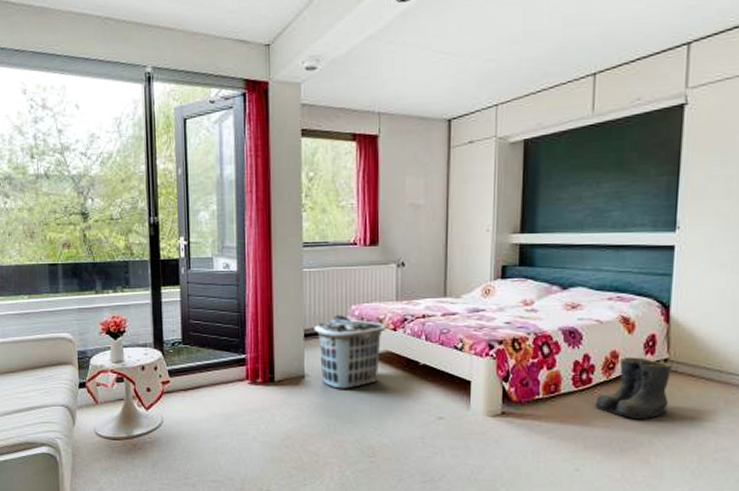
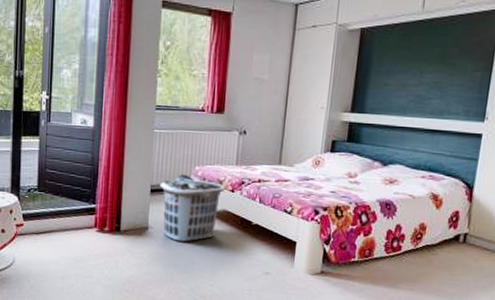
boots: present [594,357,671,419] -> none [401,229,470,285]

